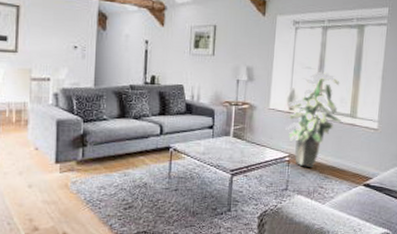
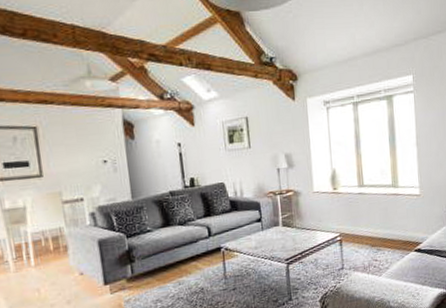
indoor plant: present [285,66,342,167] -> none [330,144,386,244]

